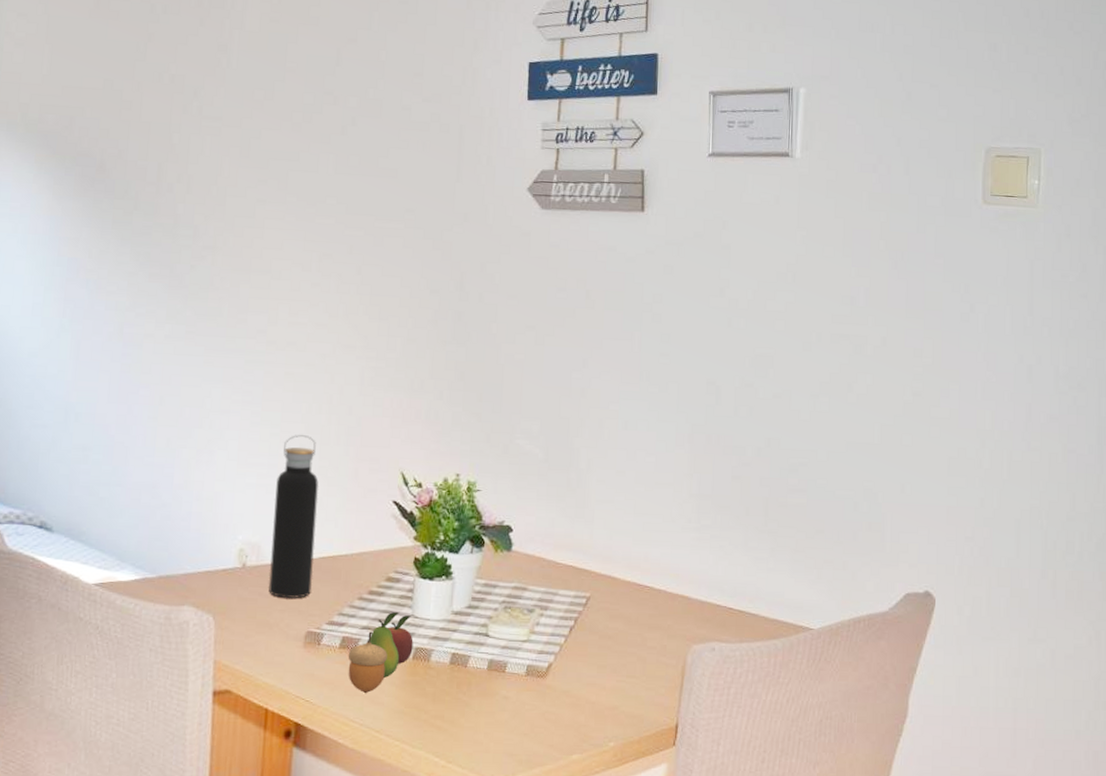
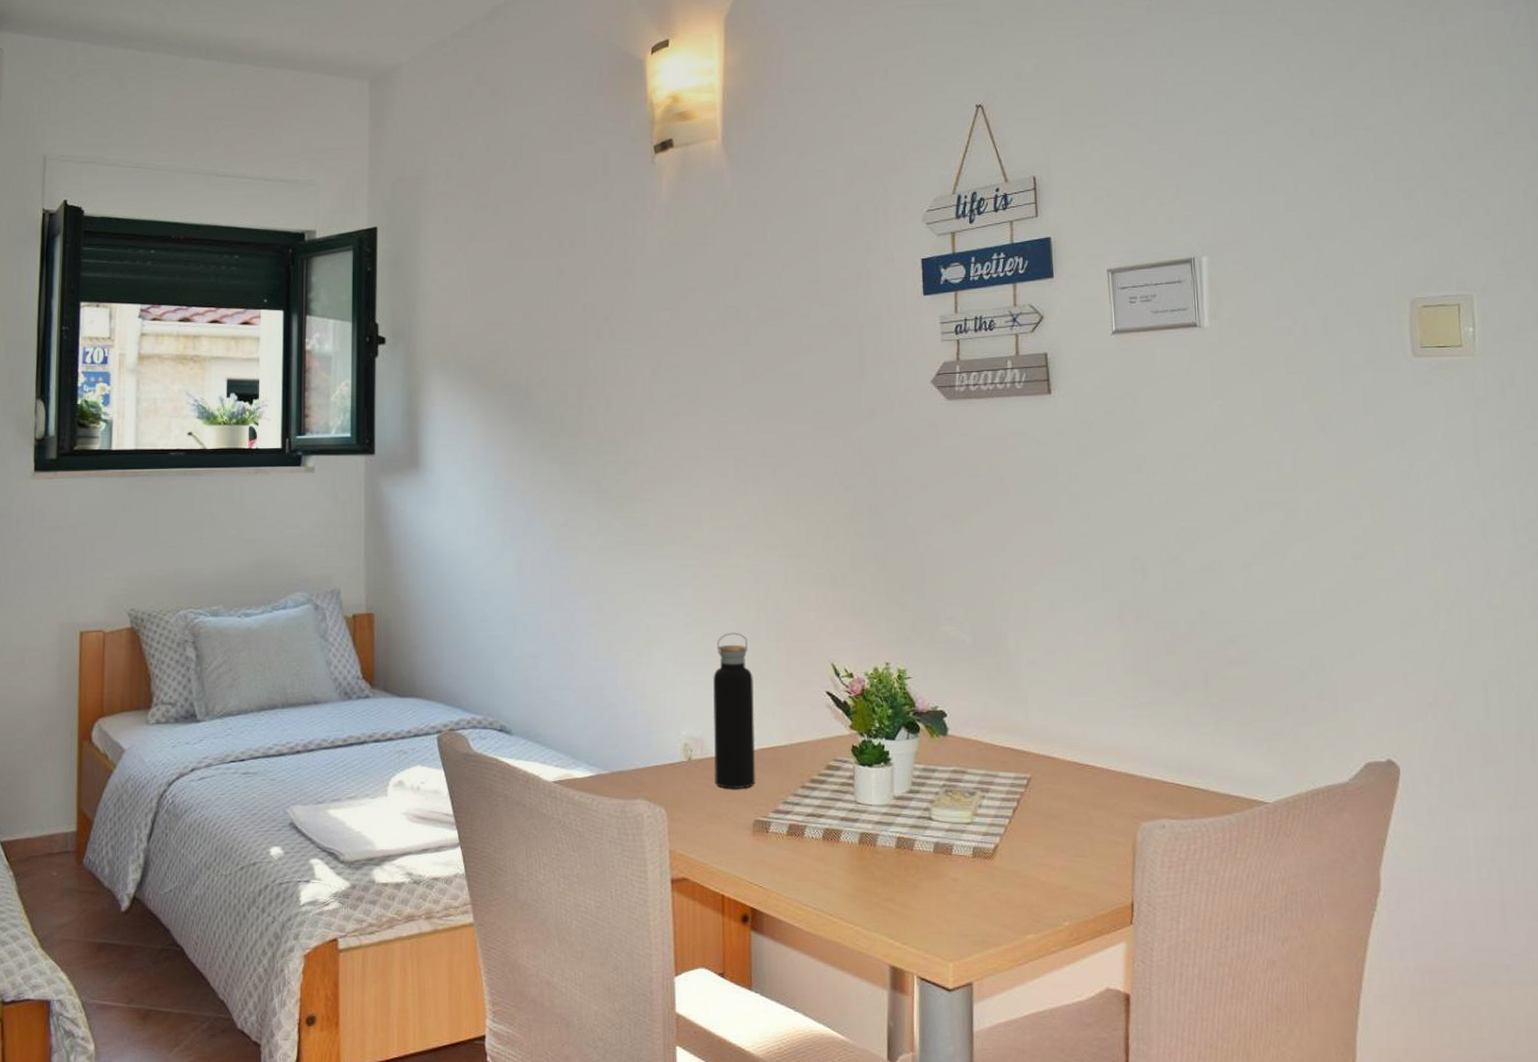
fruit: present [348,612,414,694] -> none [796,799,859,879]

